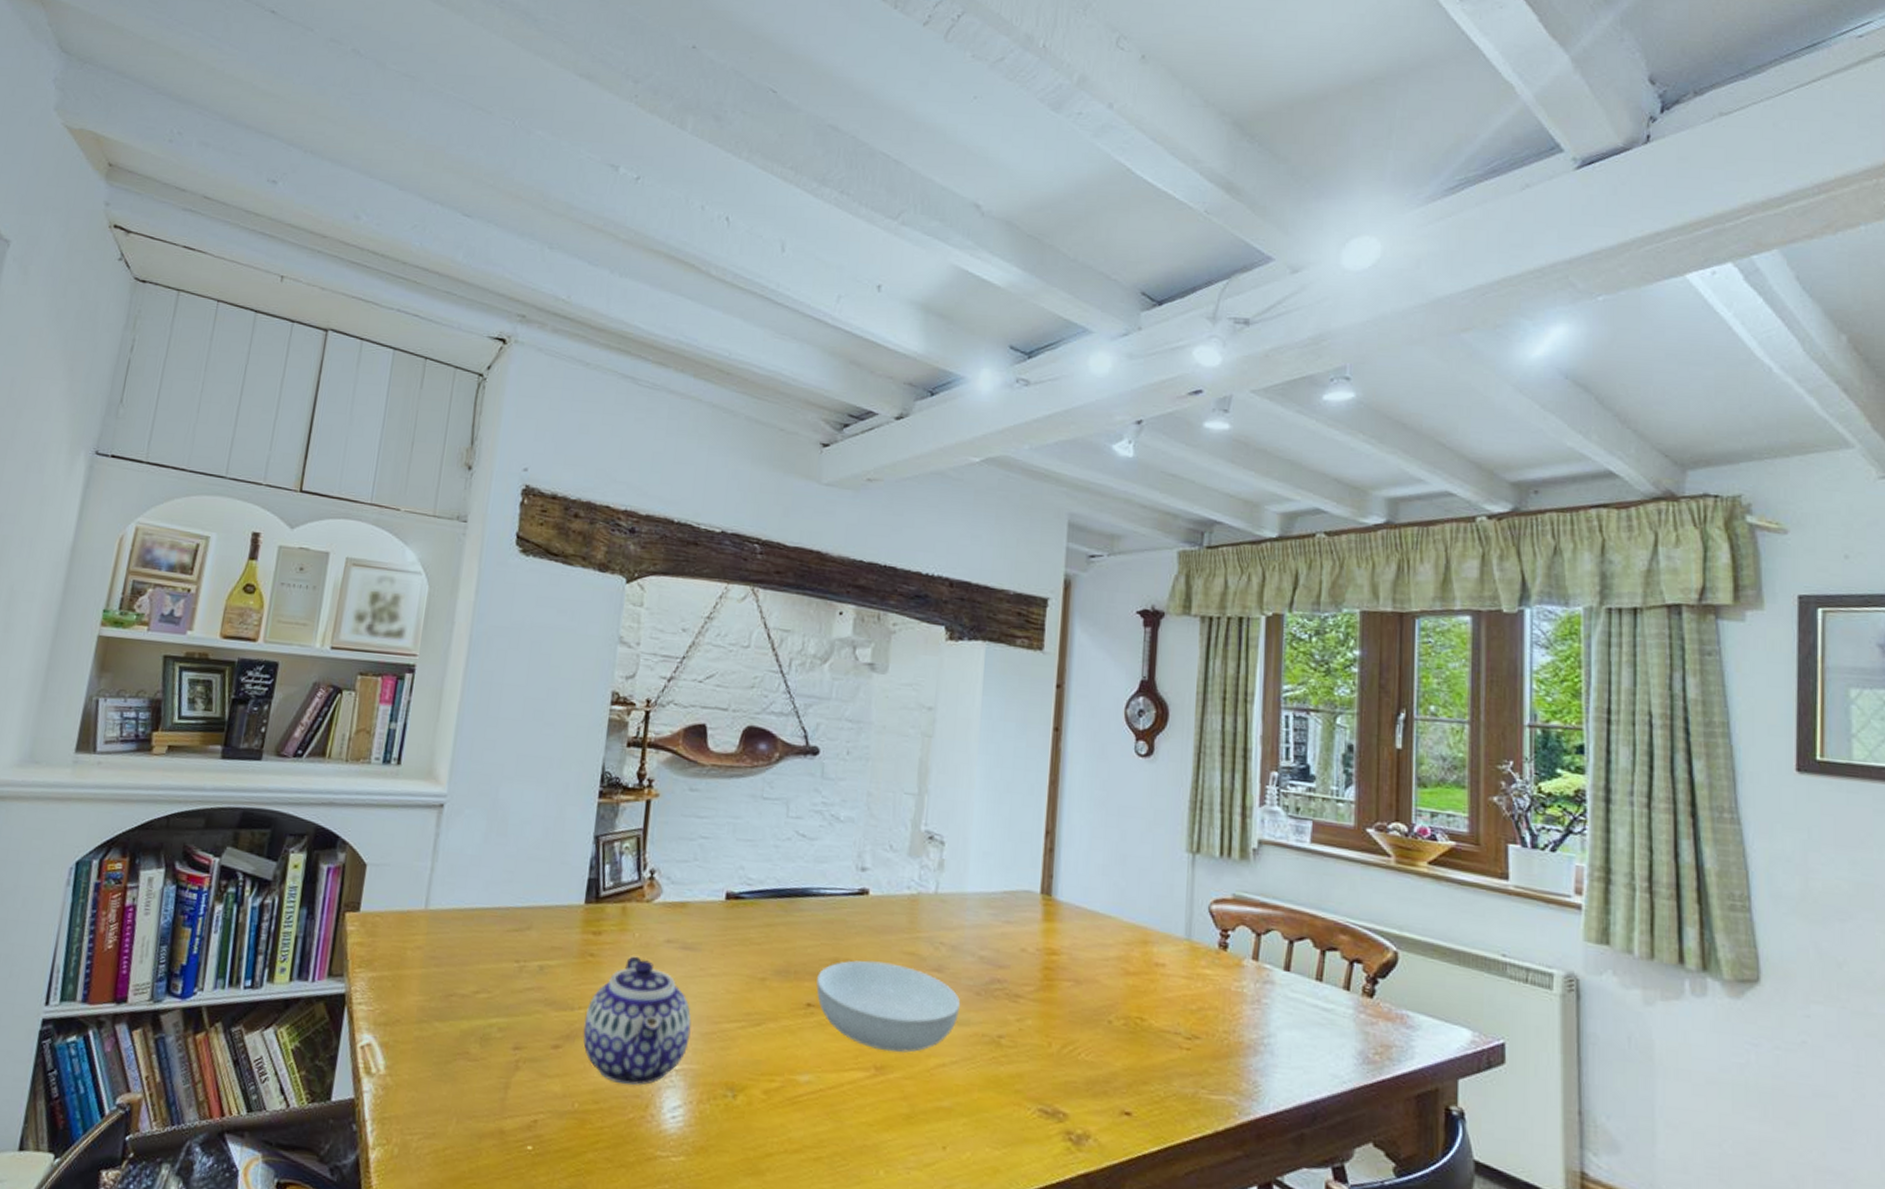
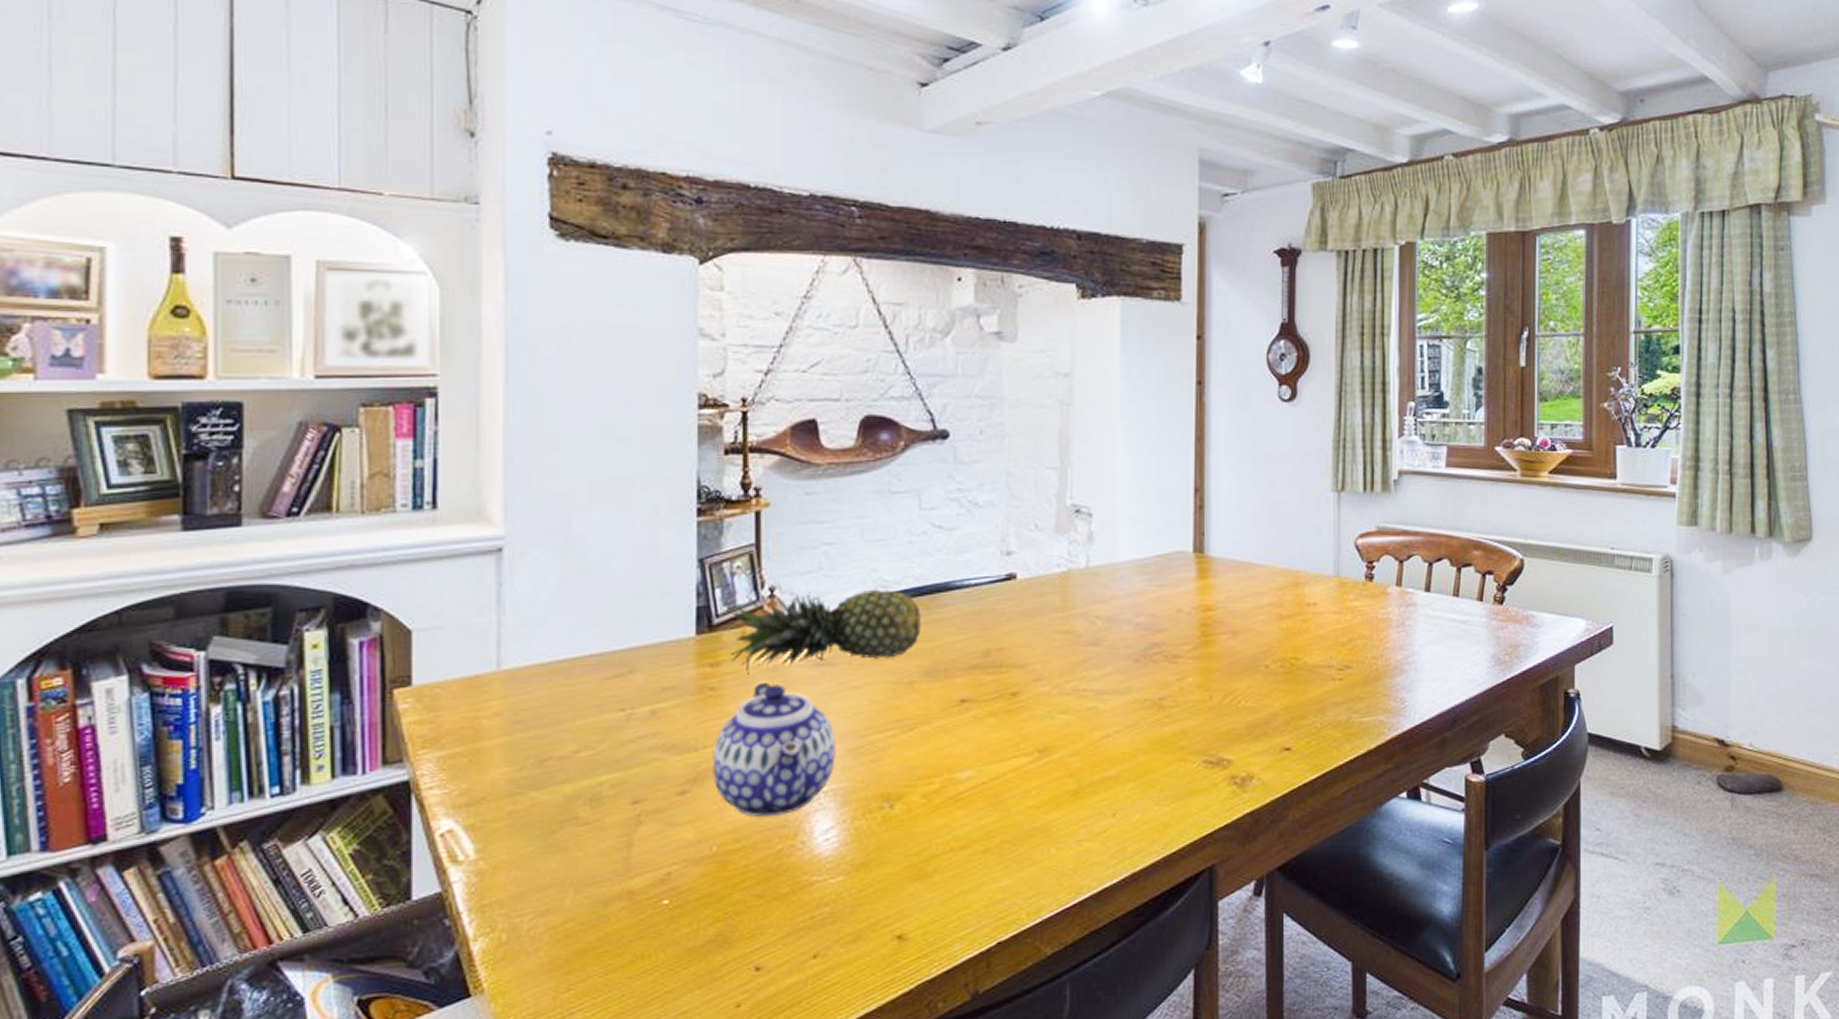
fruit: none [611,874,779,952] -> present [730,588,921,675]
serving bowl: present [816,960,961,1053] -> none [969,645,1121,733]

